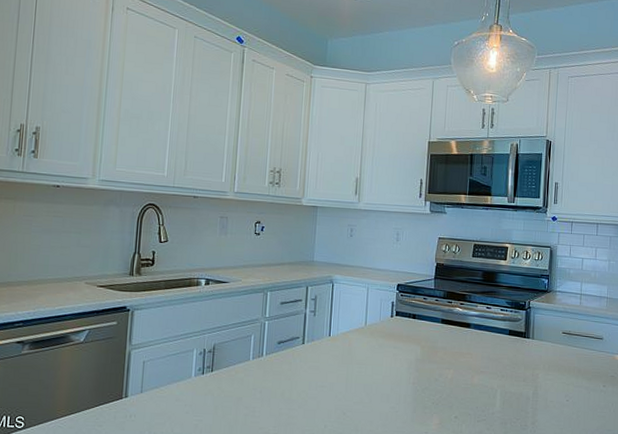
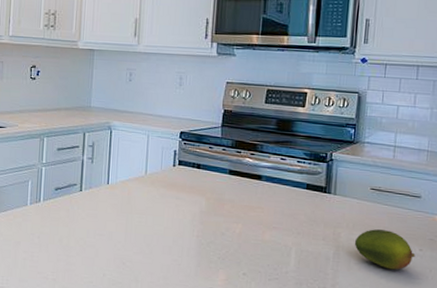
fruit: none [550,369,600,406] -> present [354,229,416,270]

